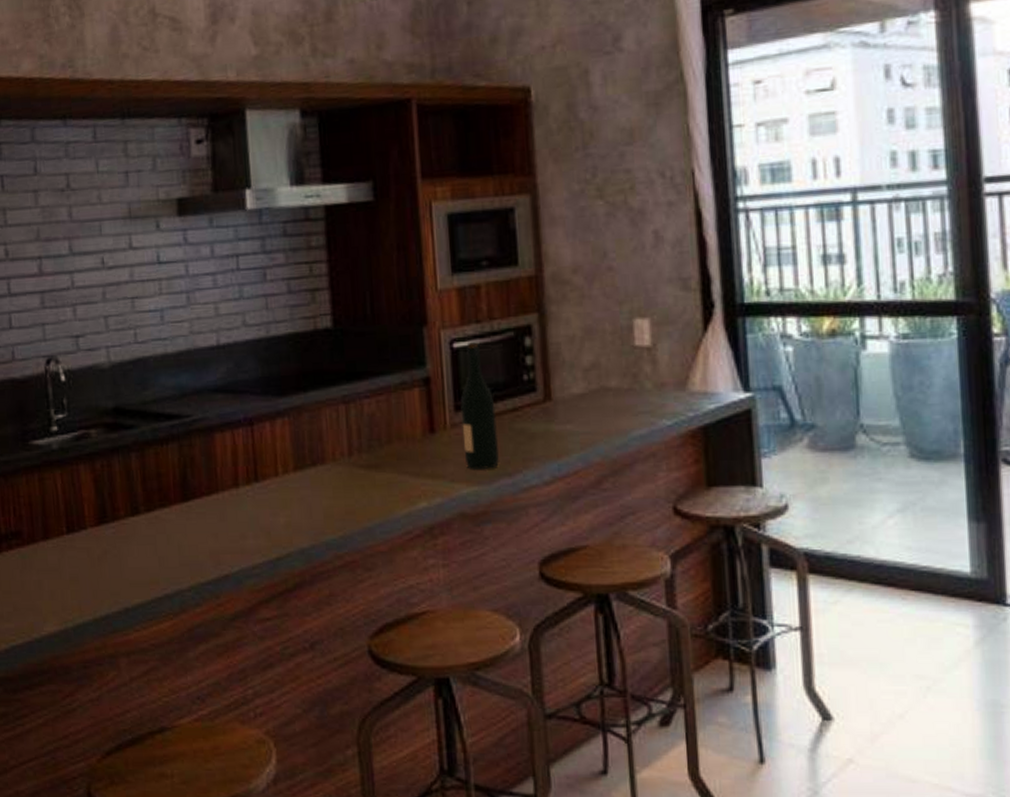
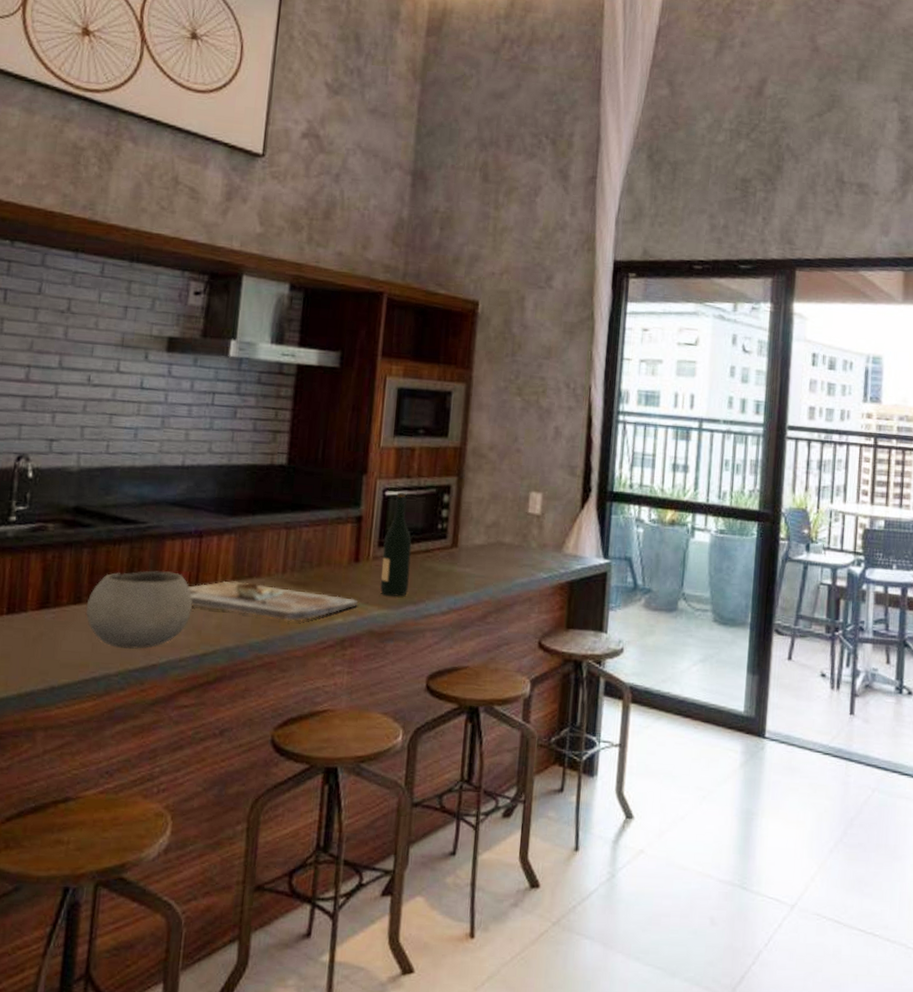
bowl: none [145,468,256,560] -> present [86,570,193,649]
cutting board: none [248,471,442,512] -> present [189,581,358,622]

